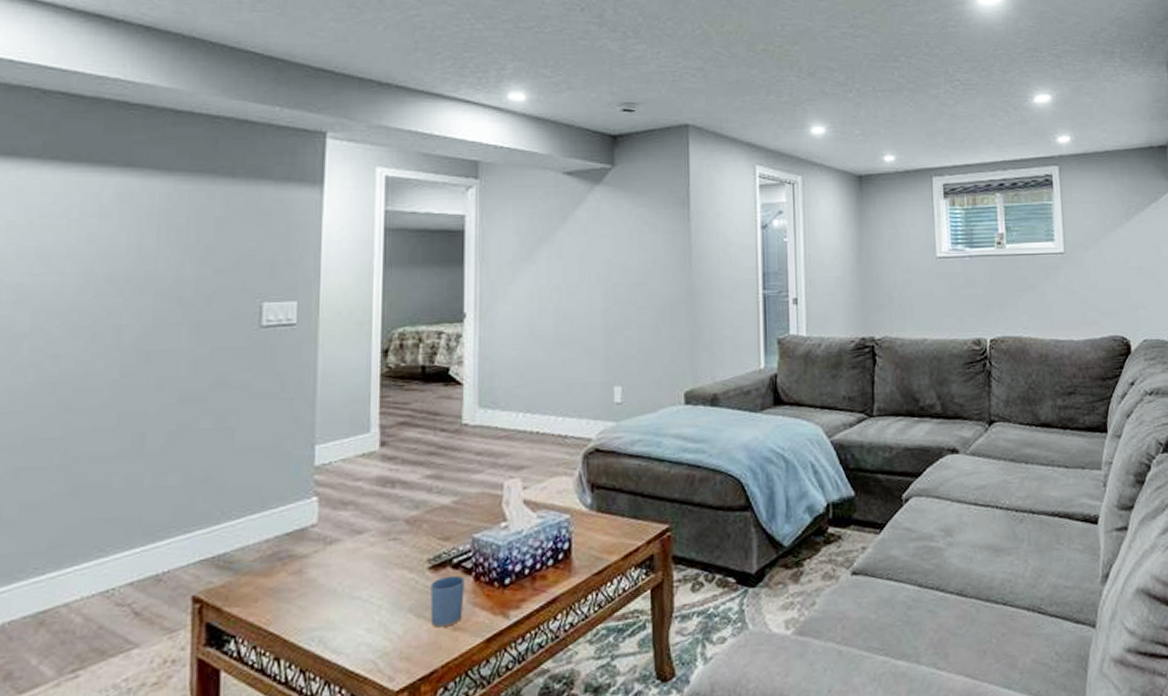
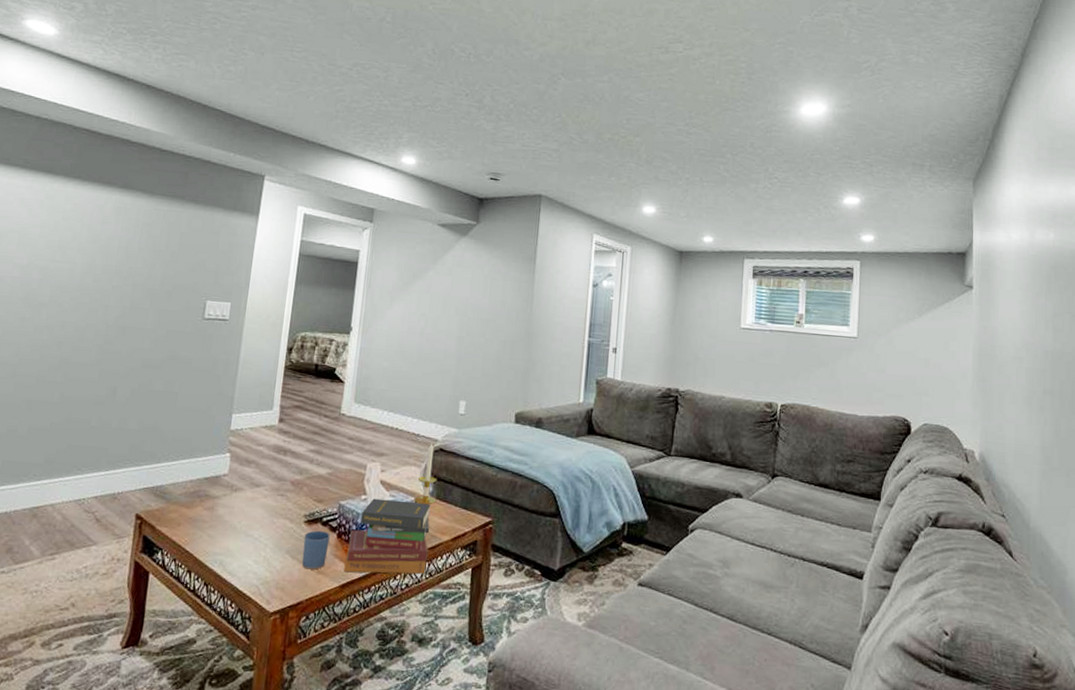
books: none [488,519,593,623] -> present [344,498,431,574]
candle: none [569,443,598,522] -> present [414,442,438,505]

